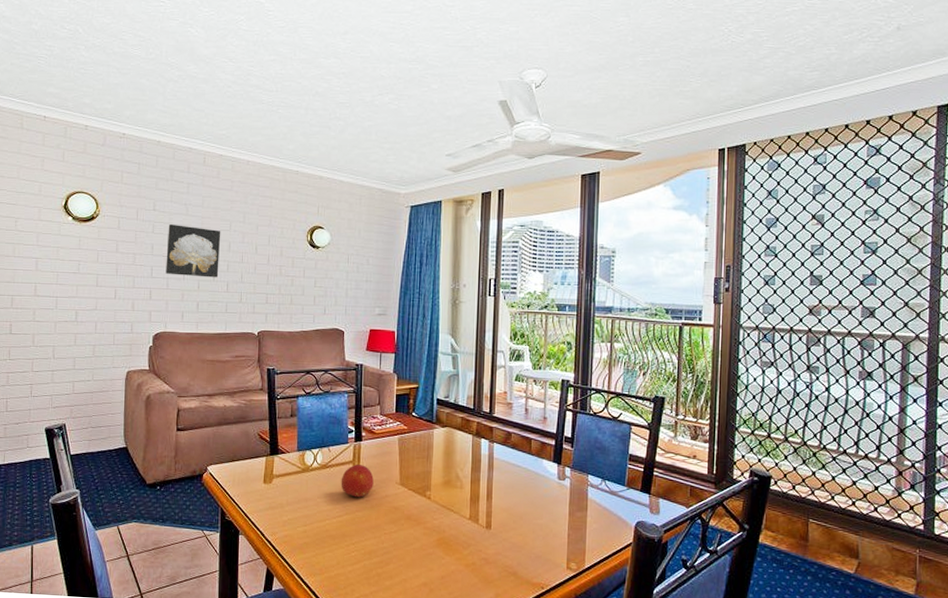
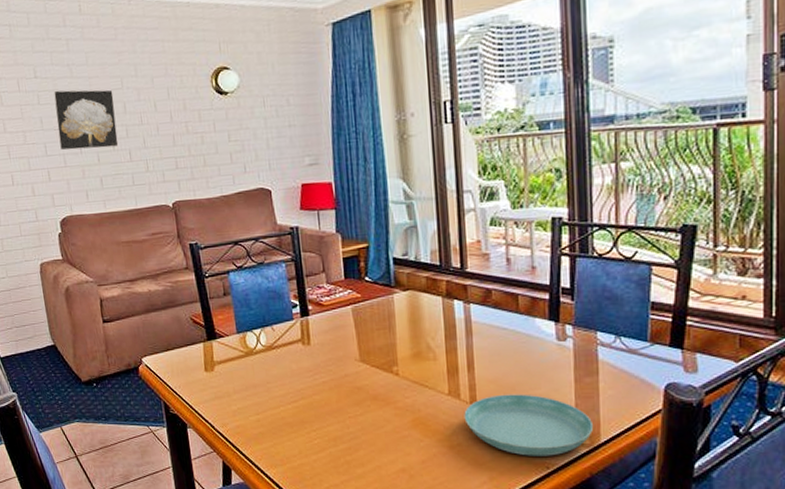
fruit: present [341,465,374,498] -> none [290,343,329,380]
saucer: none [480,521,581,578] -> present [464,394,594,456]

